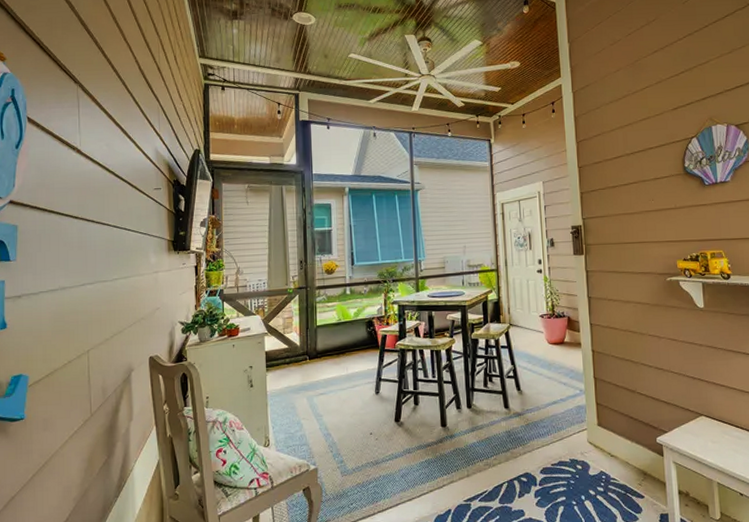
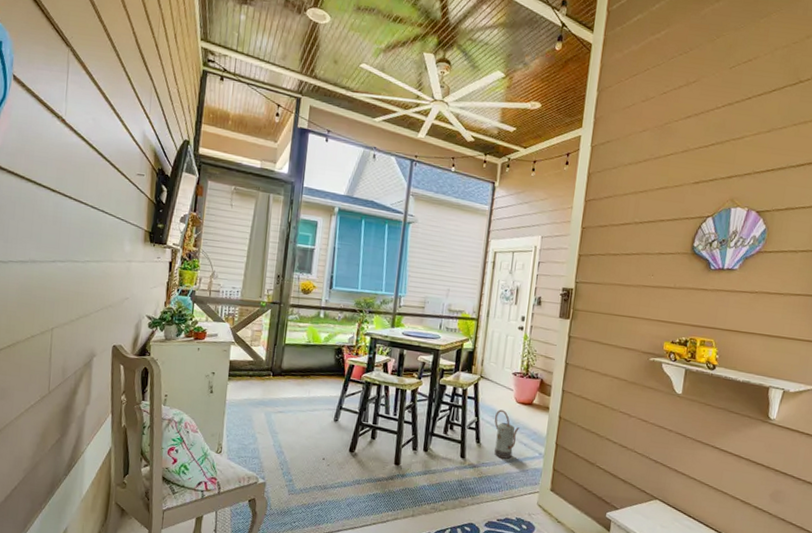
watering can: none [530,353,556,402] -> present [494,409,519,459]

